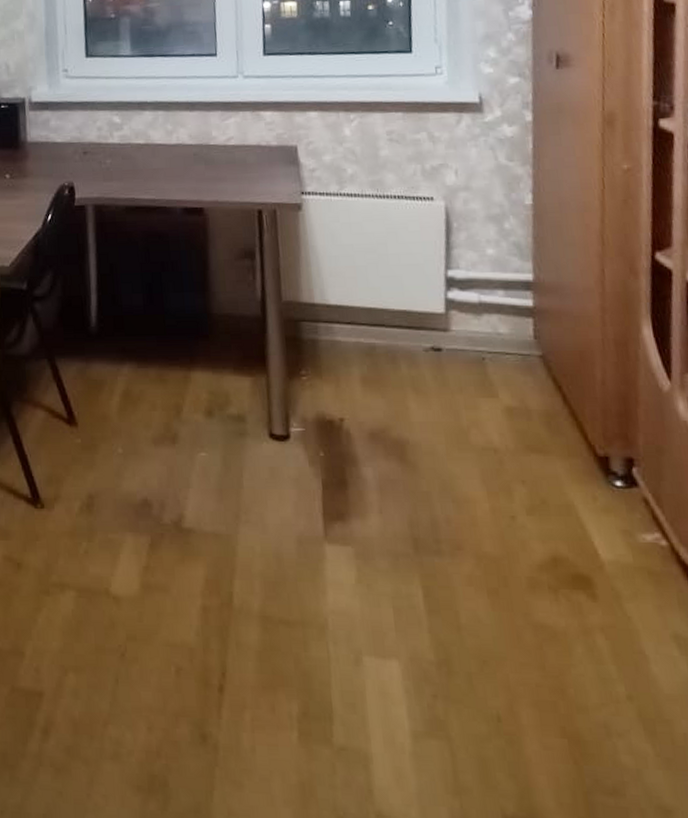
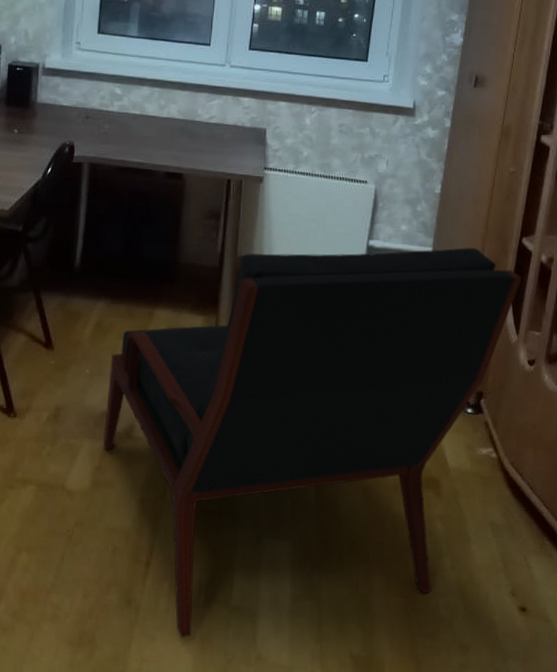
armchair: none [145,271,664,786] -> present [102,248,522,638]

